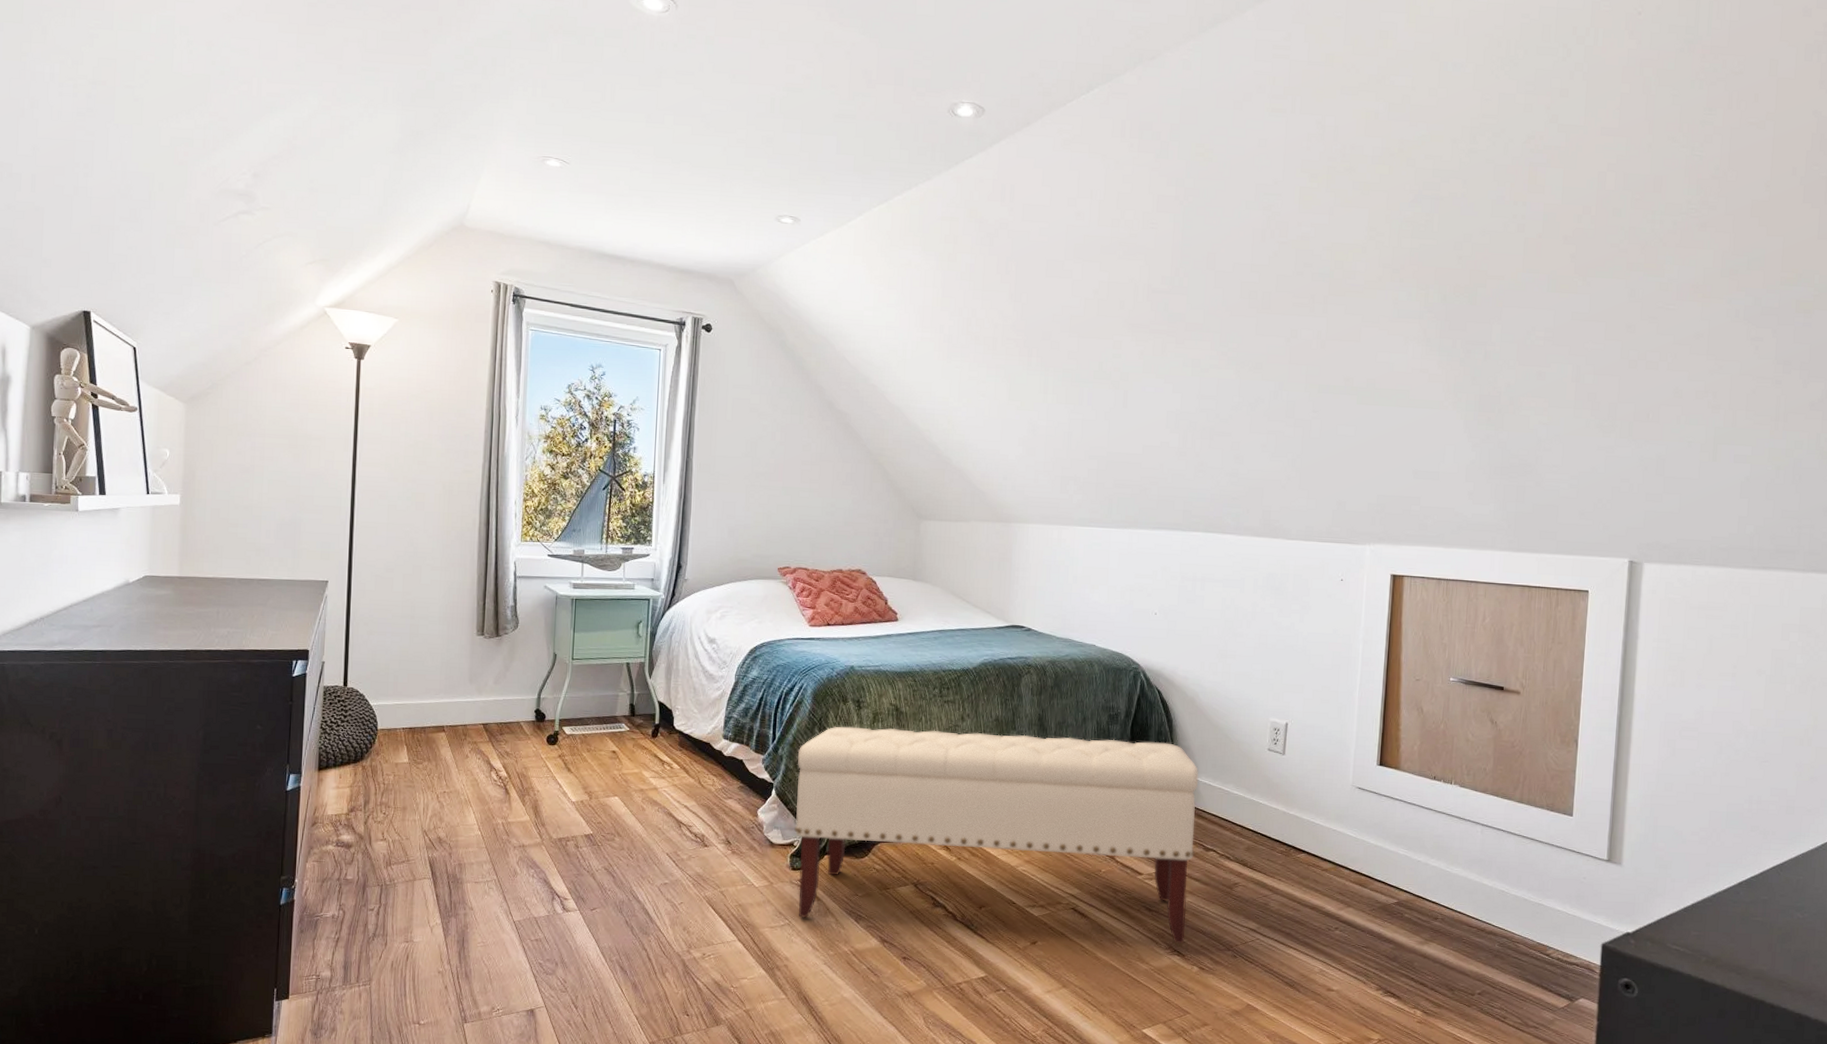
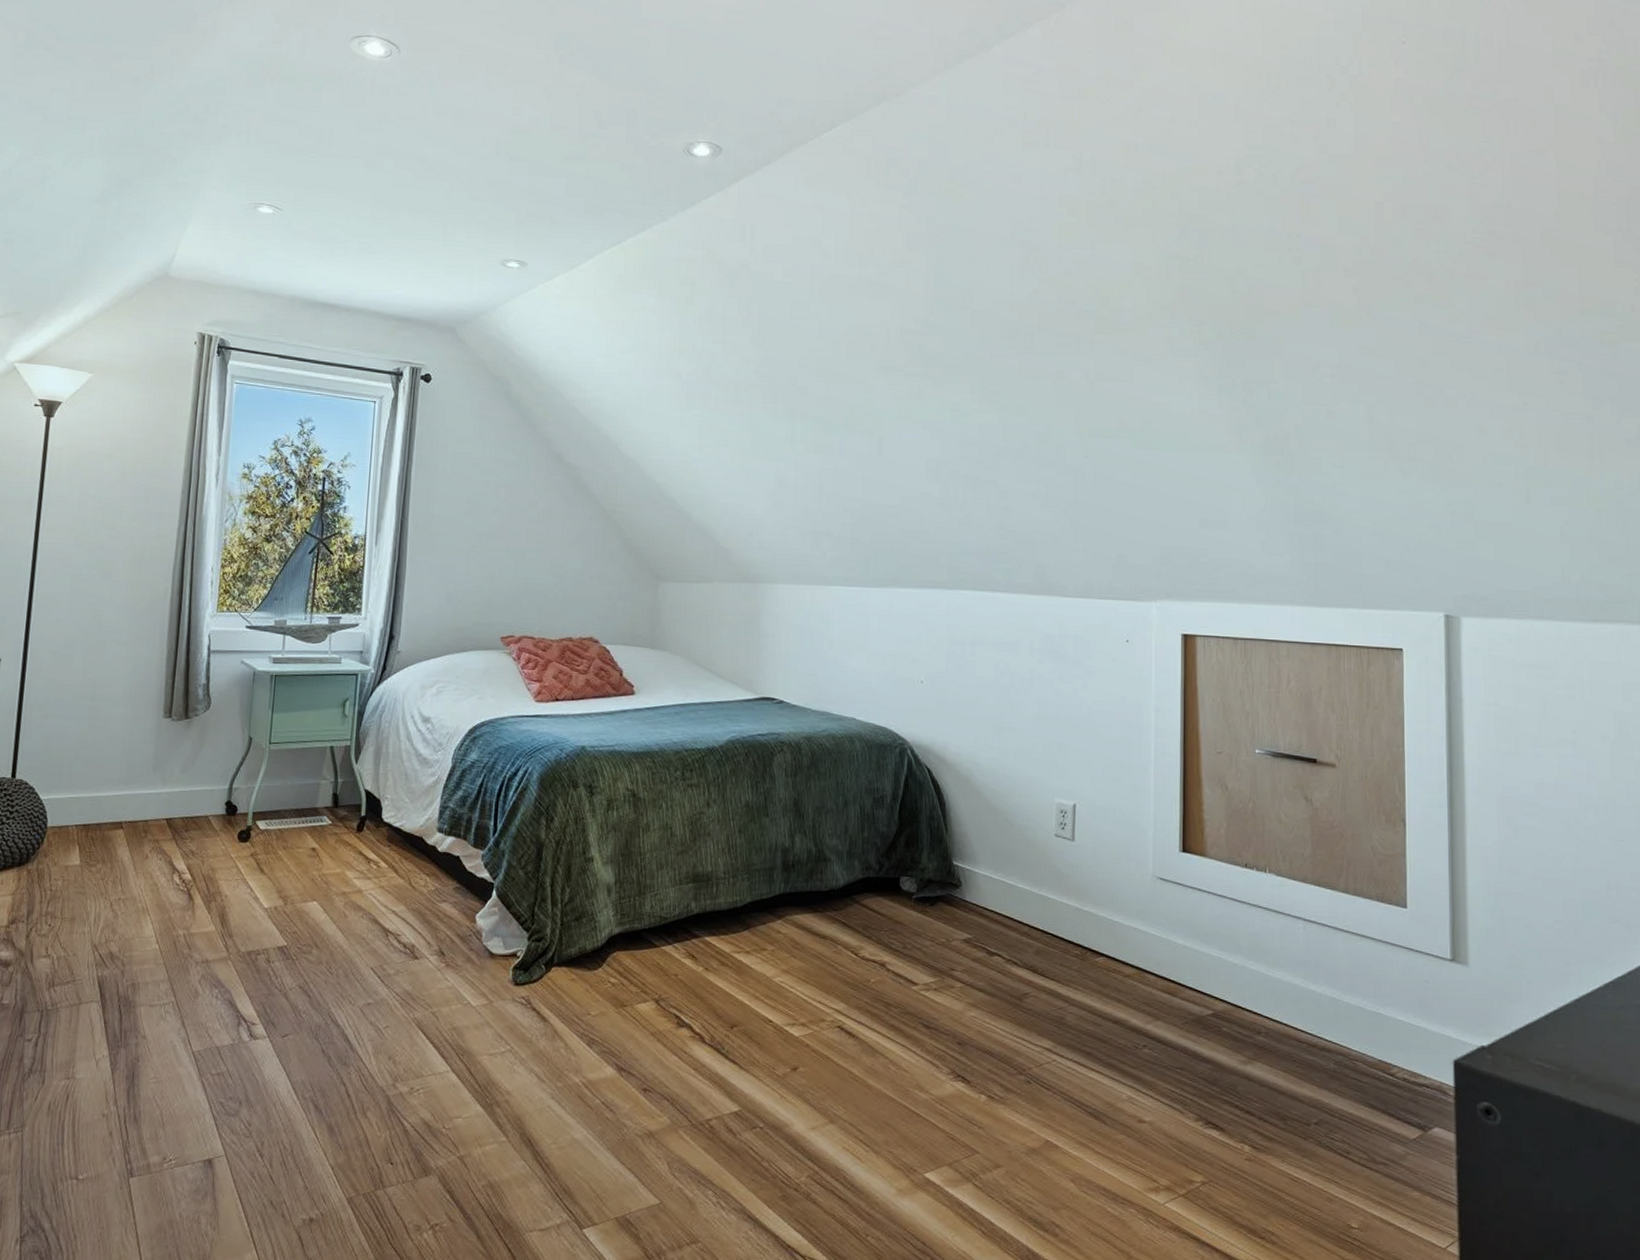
bench: present [793,726,1199,945] -> none [516,815,978,1068]

